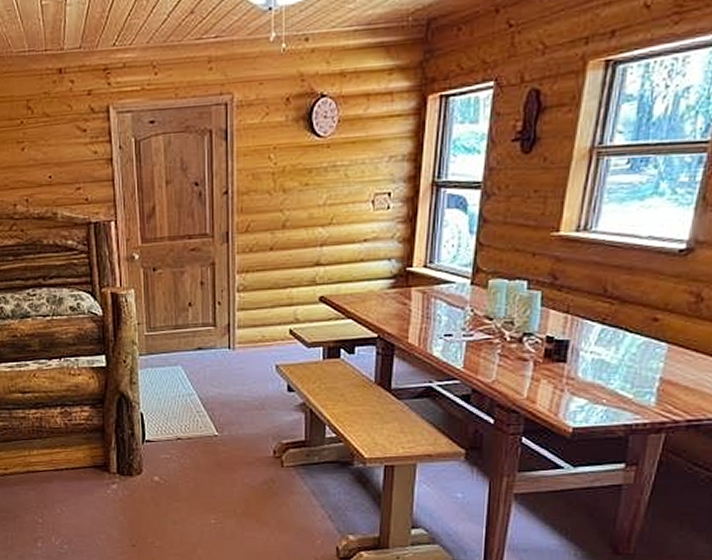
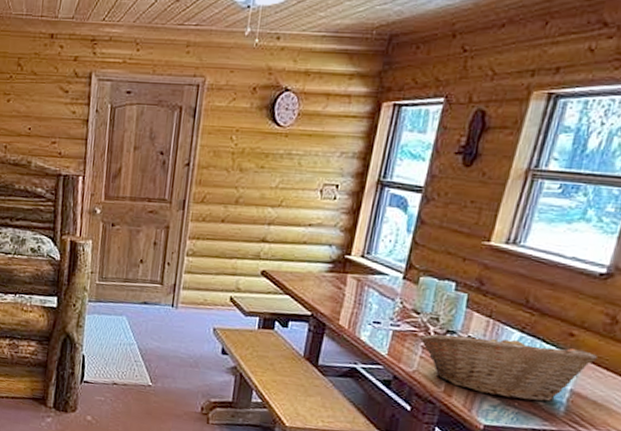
fruit basket: none [495,328,685,397] -> present [419,333,597,402]

